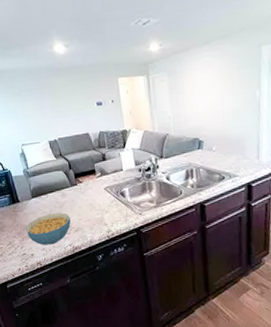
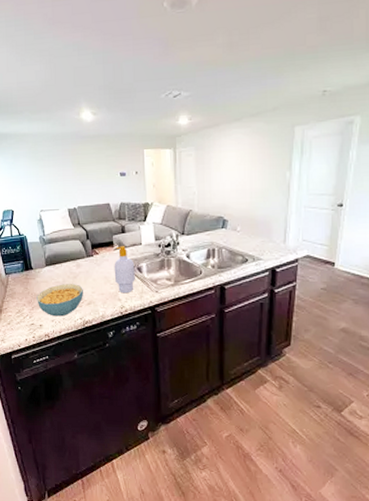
soap bottle: none [97,173,119,218] -> present [114,246,135,294]

